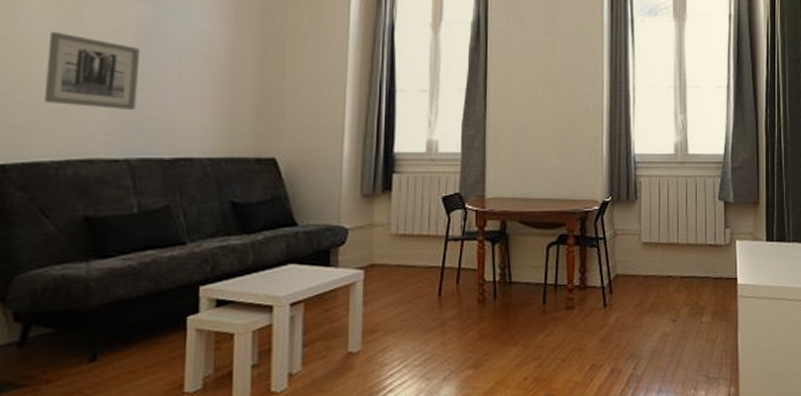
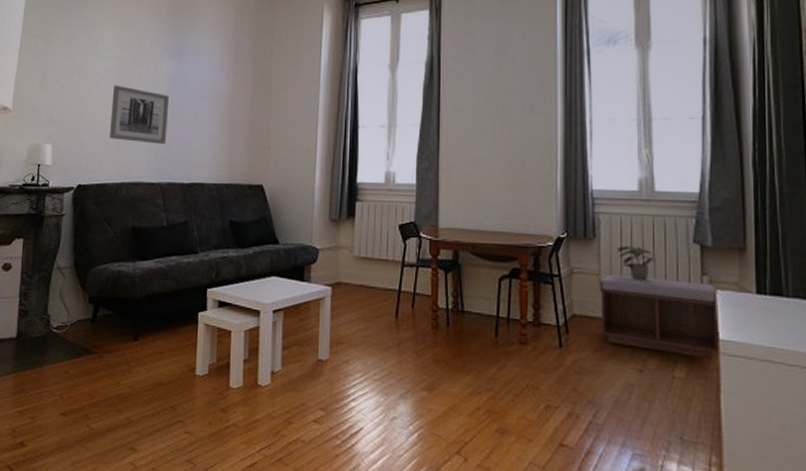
bench: none [640,233,739,303] -> present [600,274,721,360]
potted plant: none [656,206,688,238] -> present [617,246,656,282]

